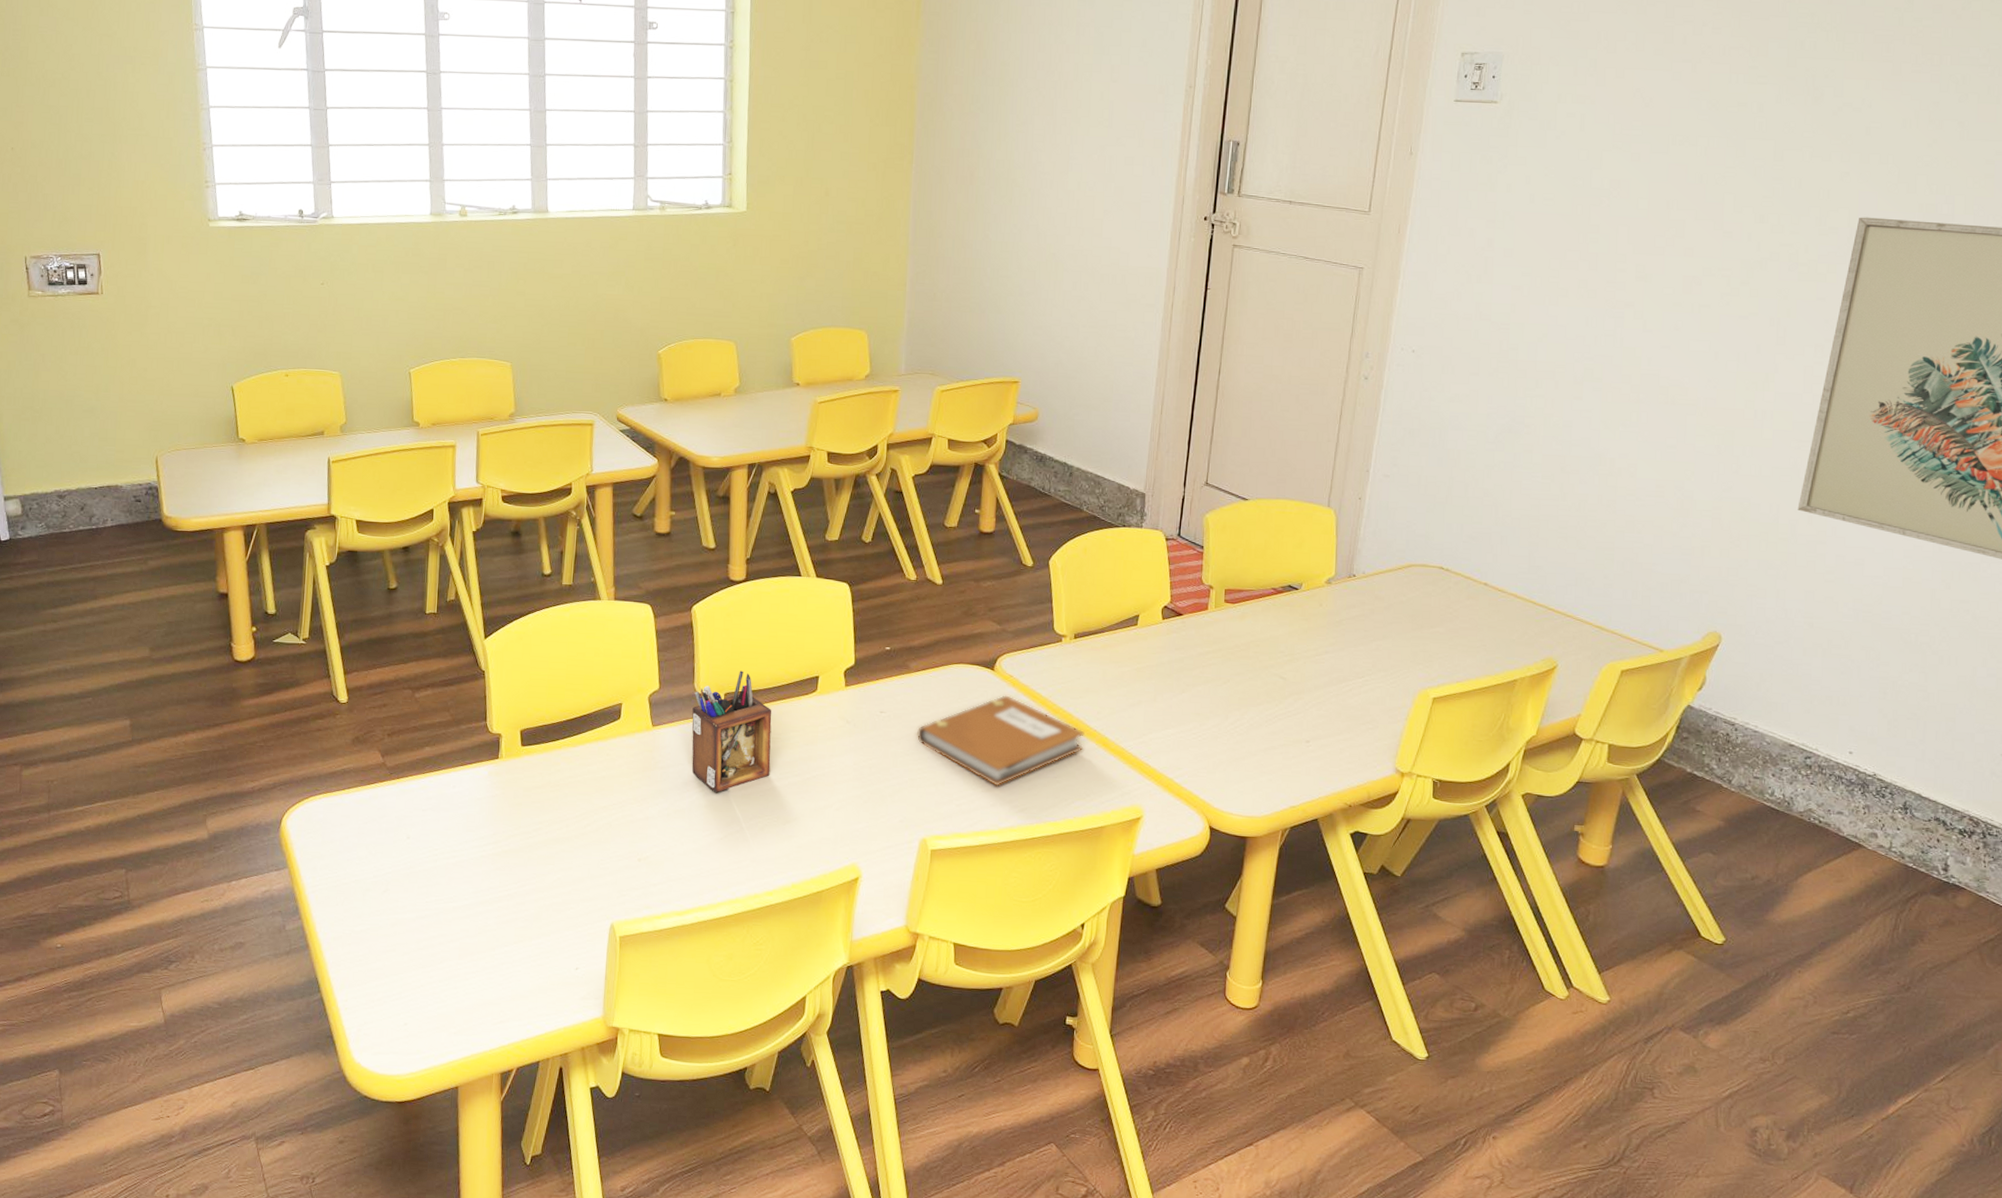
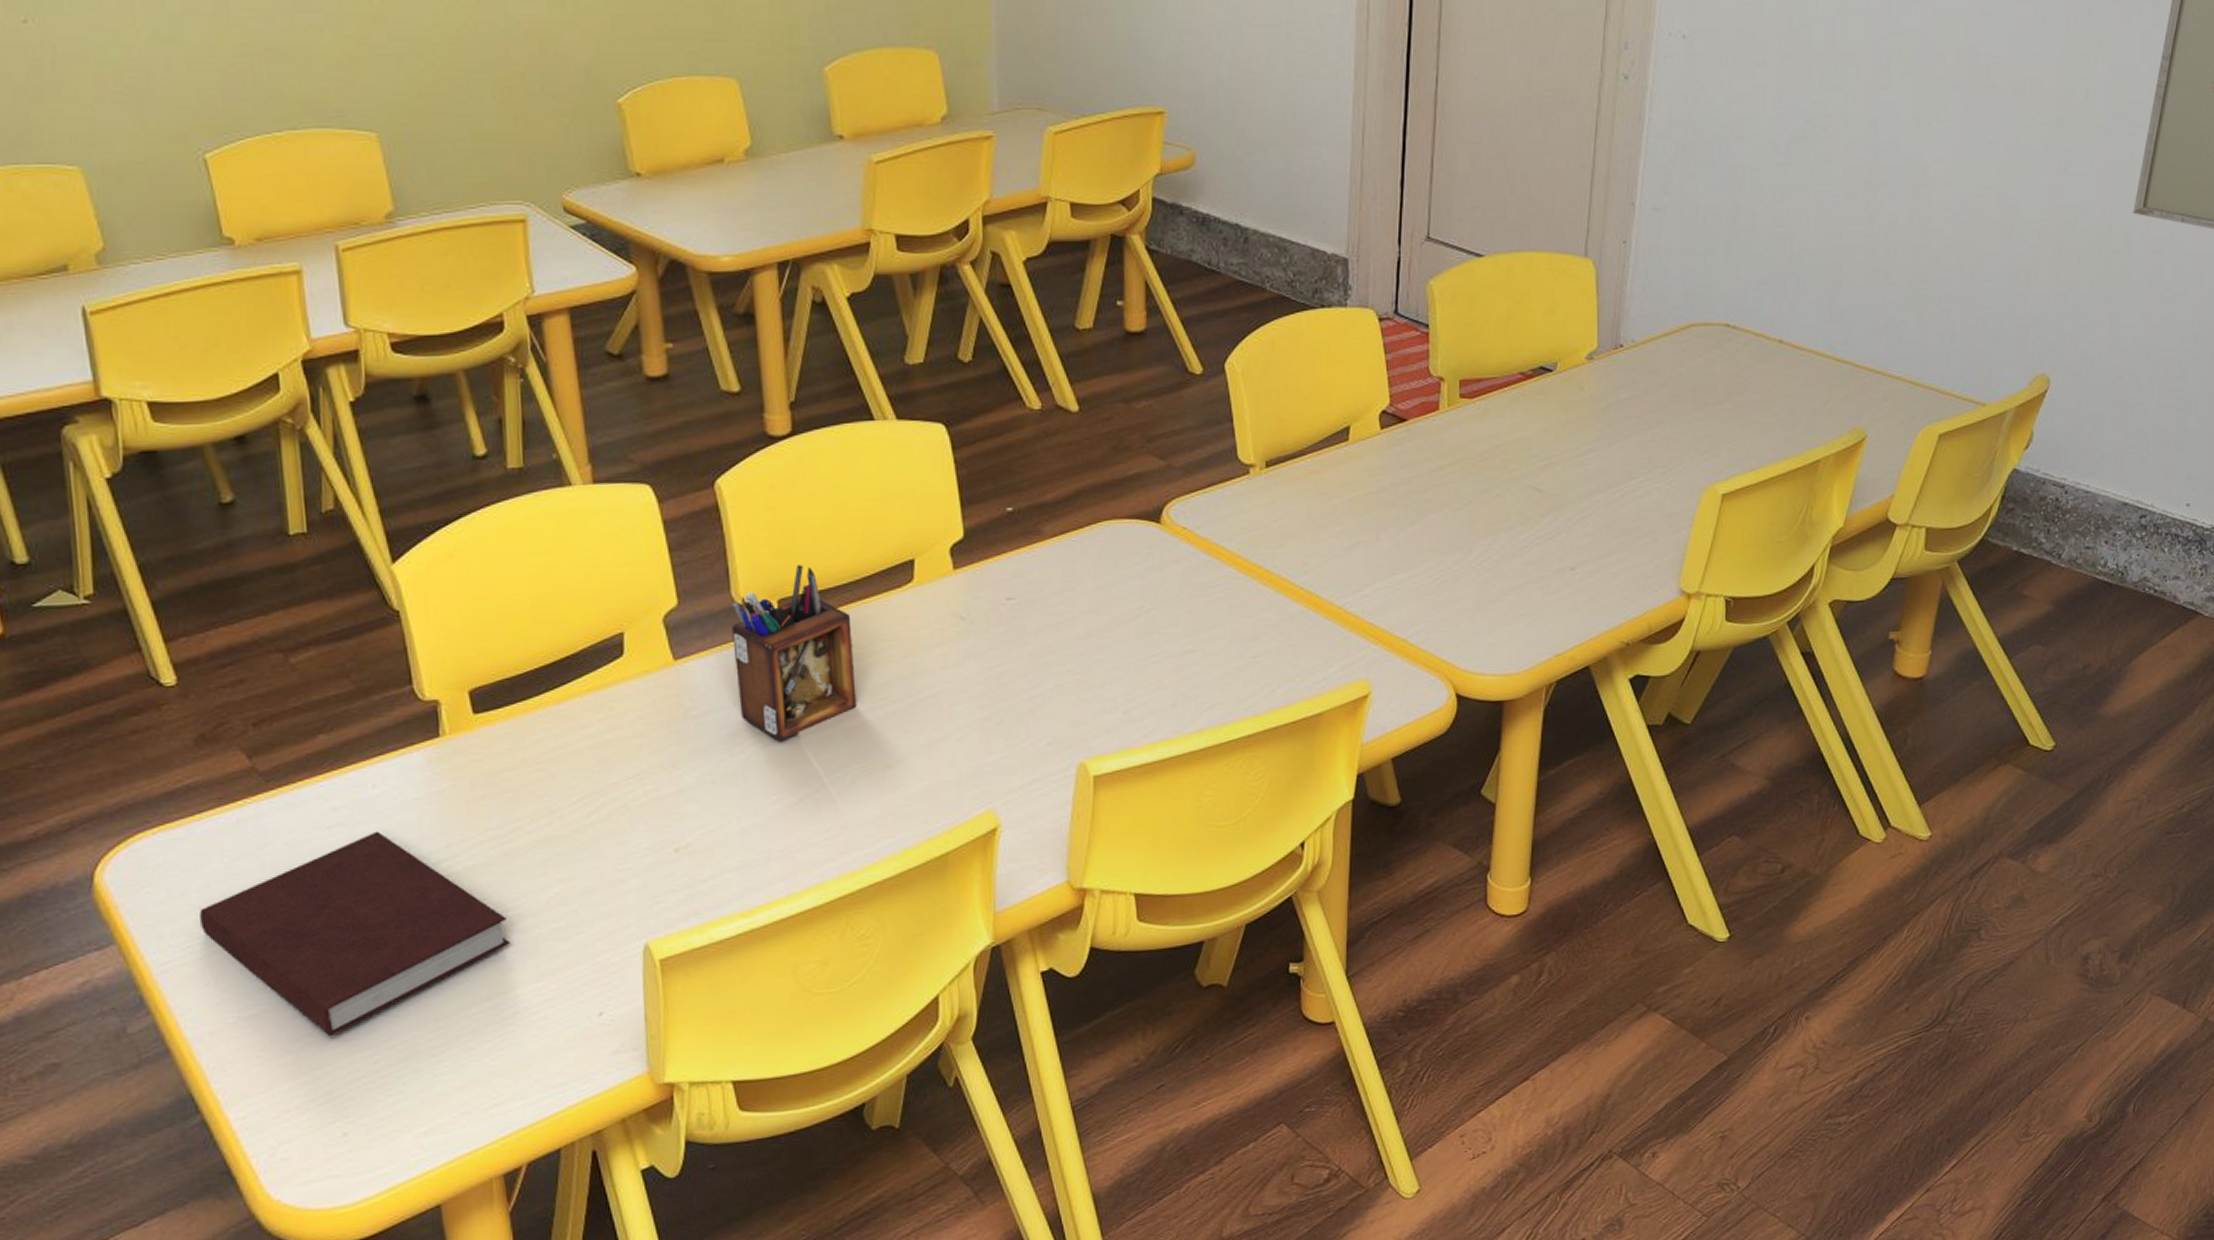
notebook: none [338,817,525,954] -> present [199,831,510,1037]
notebook: present [917,695,1085,786] -> none [1061,555,1288,680]

